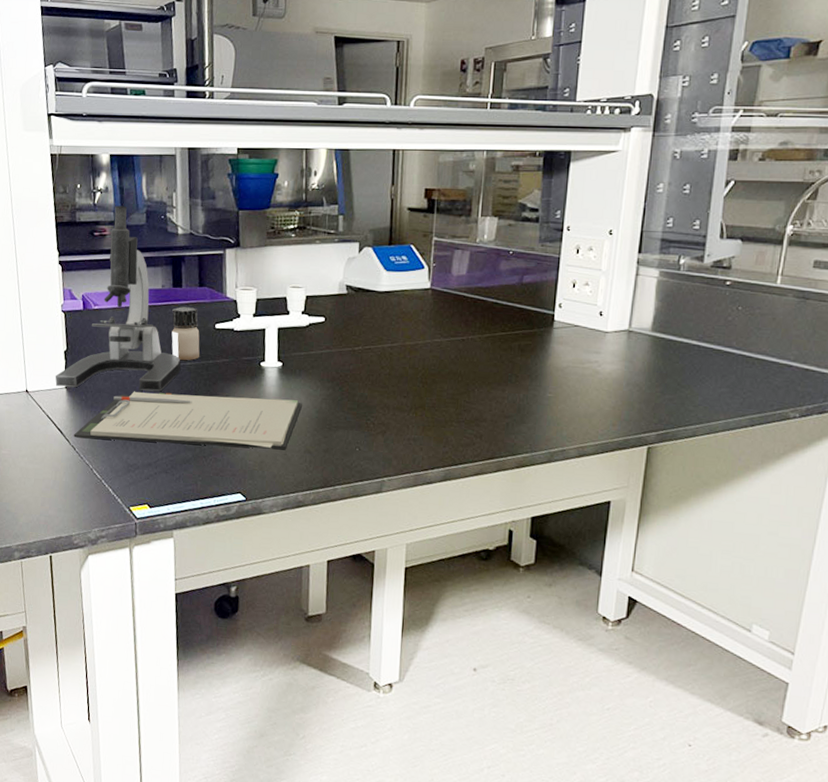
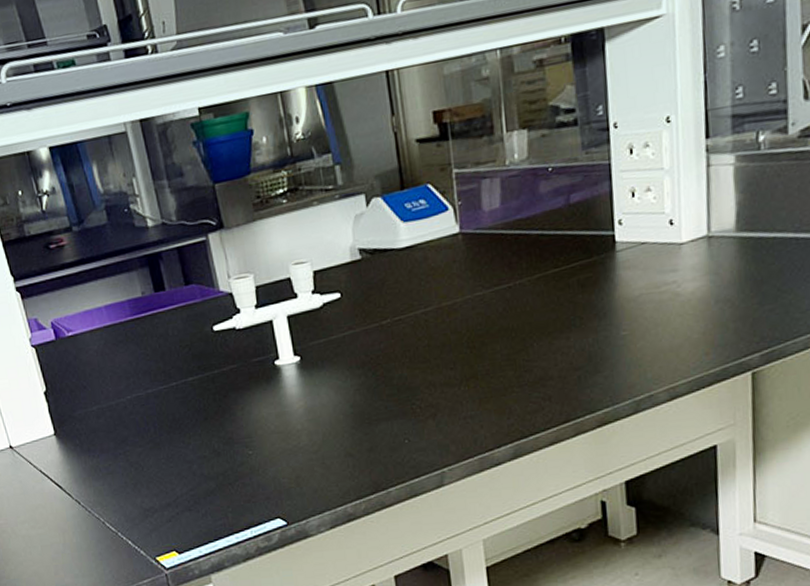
microscope: present [55,206,181,392] -> none [39,206,183,435]
clipboard: present [74,391,302,450] -> none [75,397,333,490]
bottle: present [171,306,200,360] -> none [159,311,202,376]

